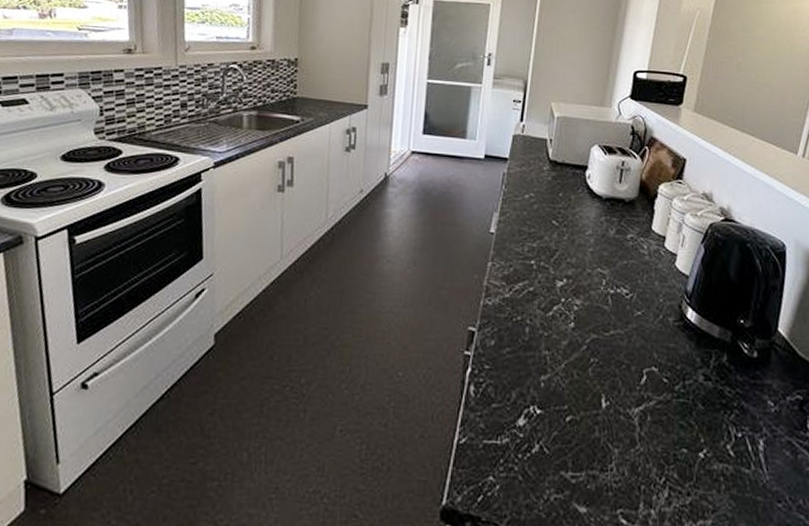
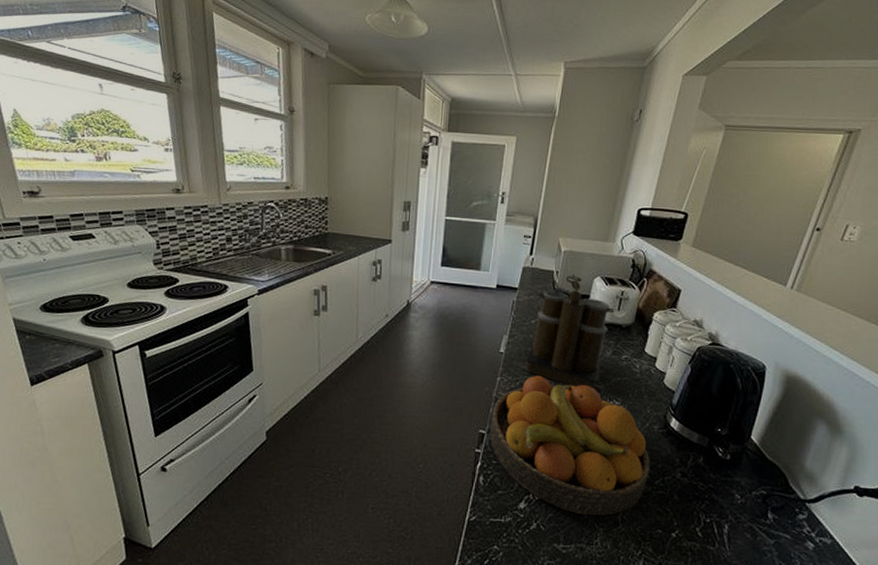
fruit bowl: none [480,260,668,433] -> present [489,376,650,516]
coffee maker: none [519,142,616,276] -> present [525,274,615,390]

